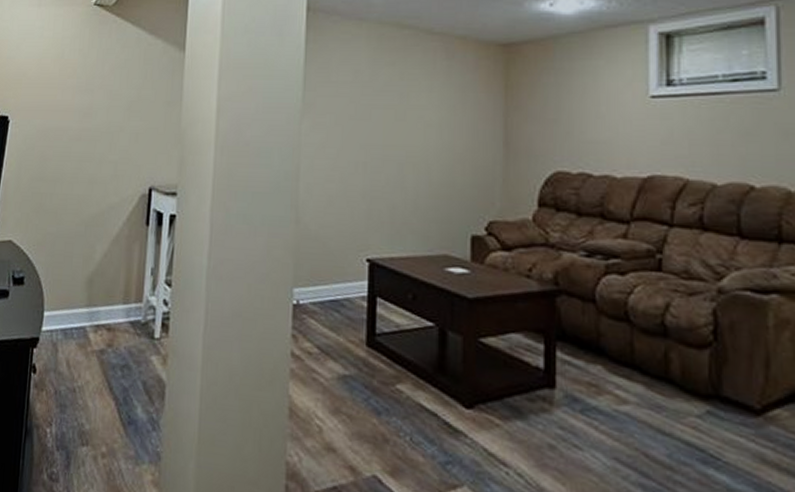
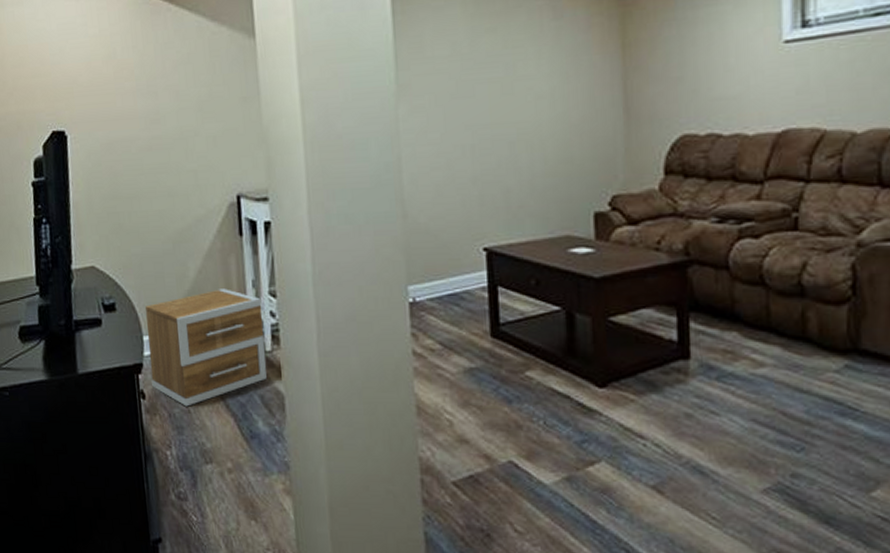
nightstand: none [44,273,157,386] -> present [146,289,267,407]

